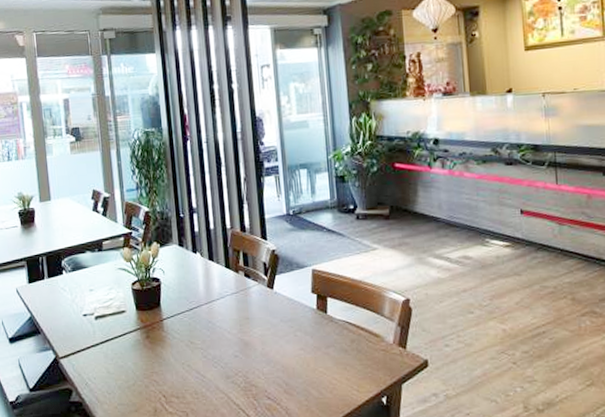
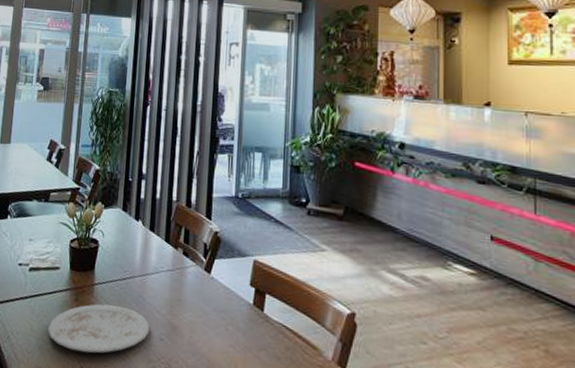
plate: none [124,334,224,383] -> present [47,304,150,353]

